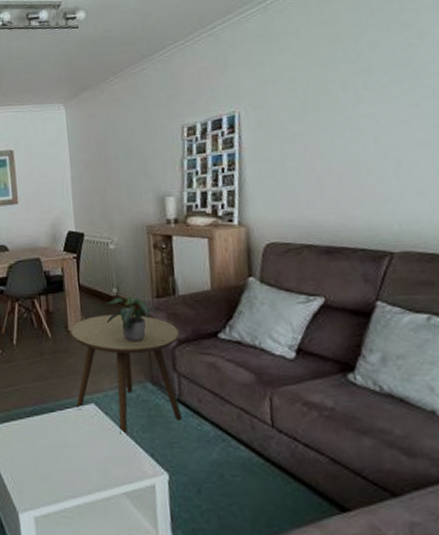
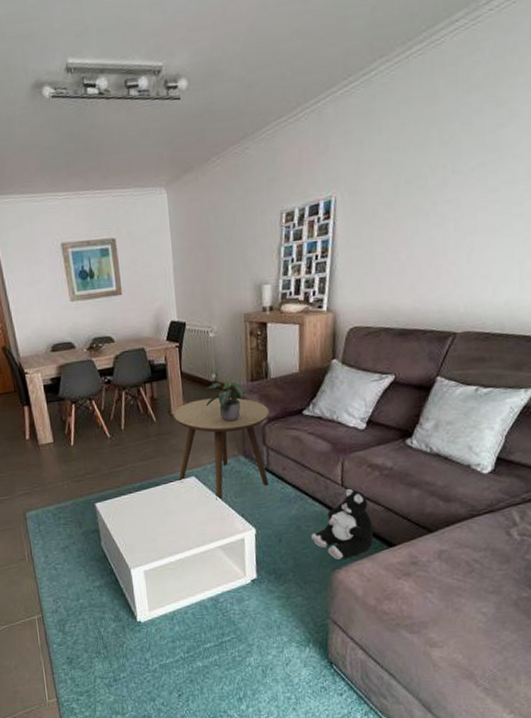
plush toy: none [238,430,320,523] -> present [311,488,374,559]

